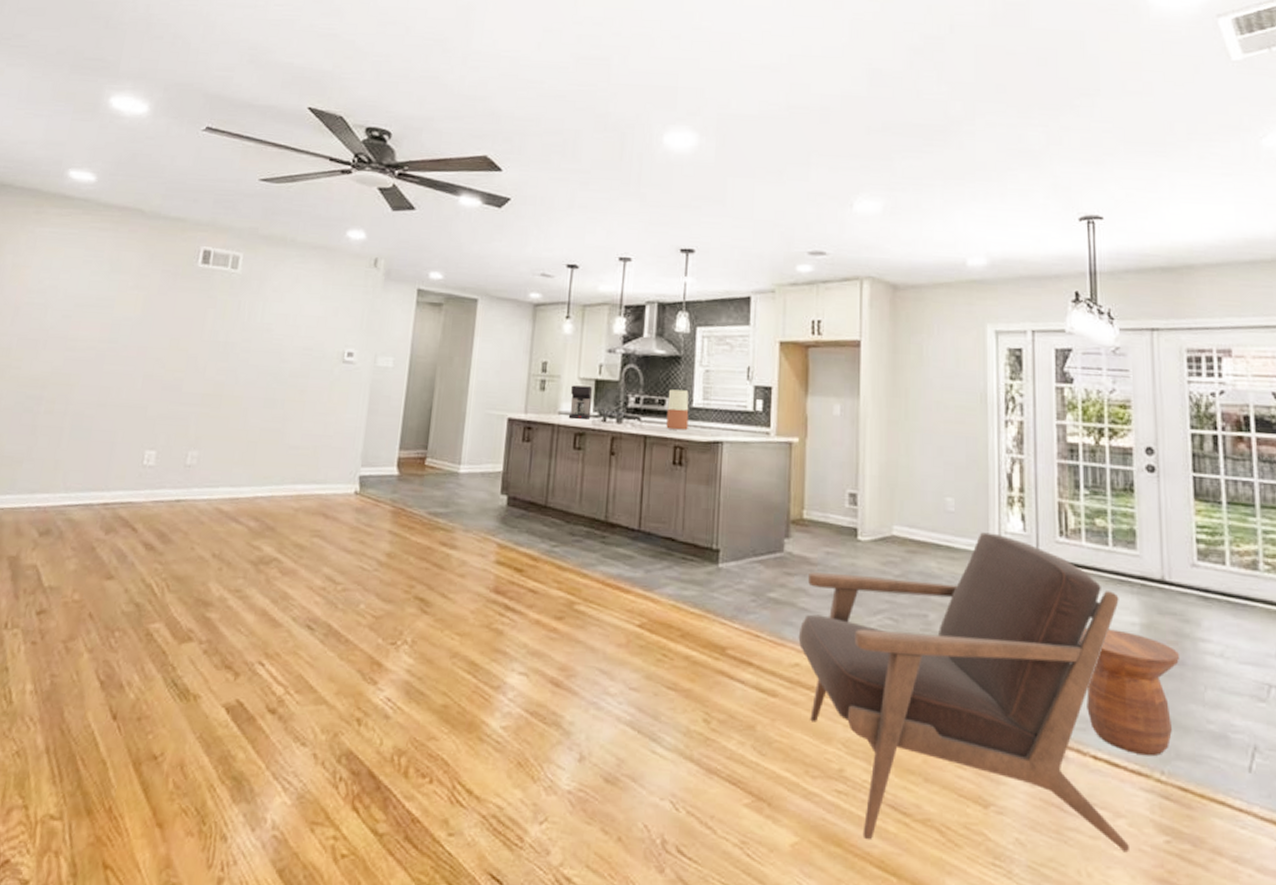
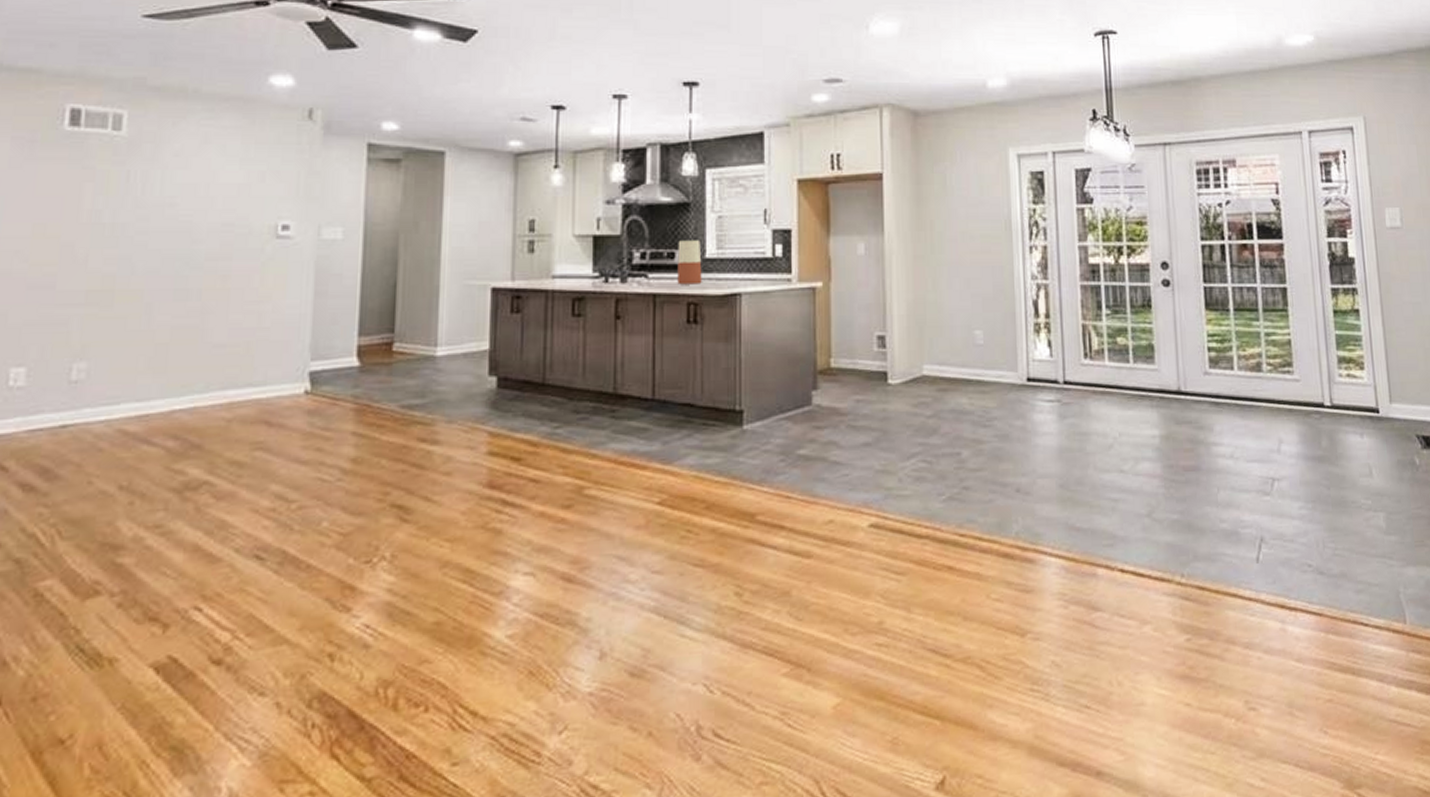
coffee maker: present [568,385,593,421] -> none [563,244,591,283]
armchair: present [798,532,1129,853] -> none [831,362,1155,687]
side table: present [1079,627,1179,756] -> none [1105,444,1195,562]

